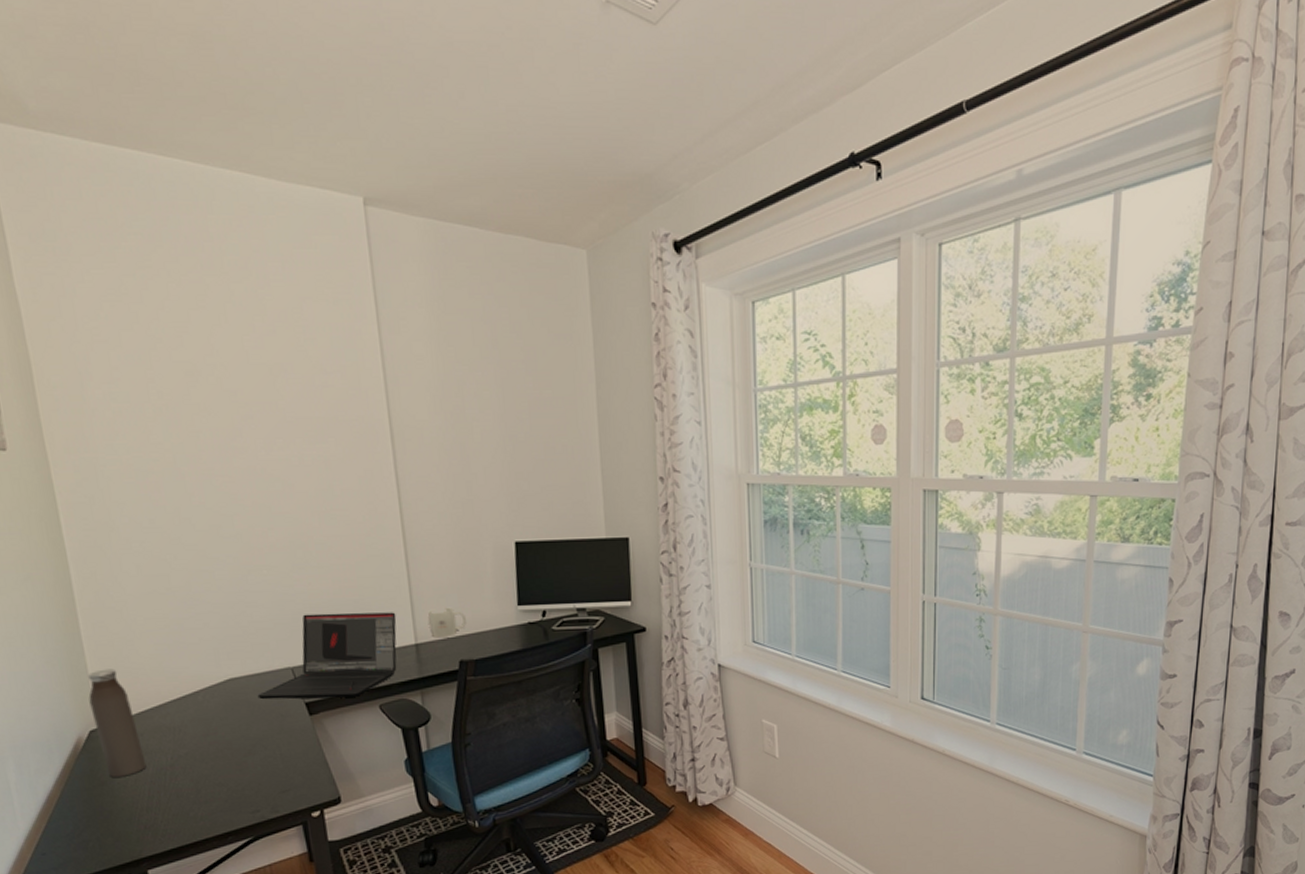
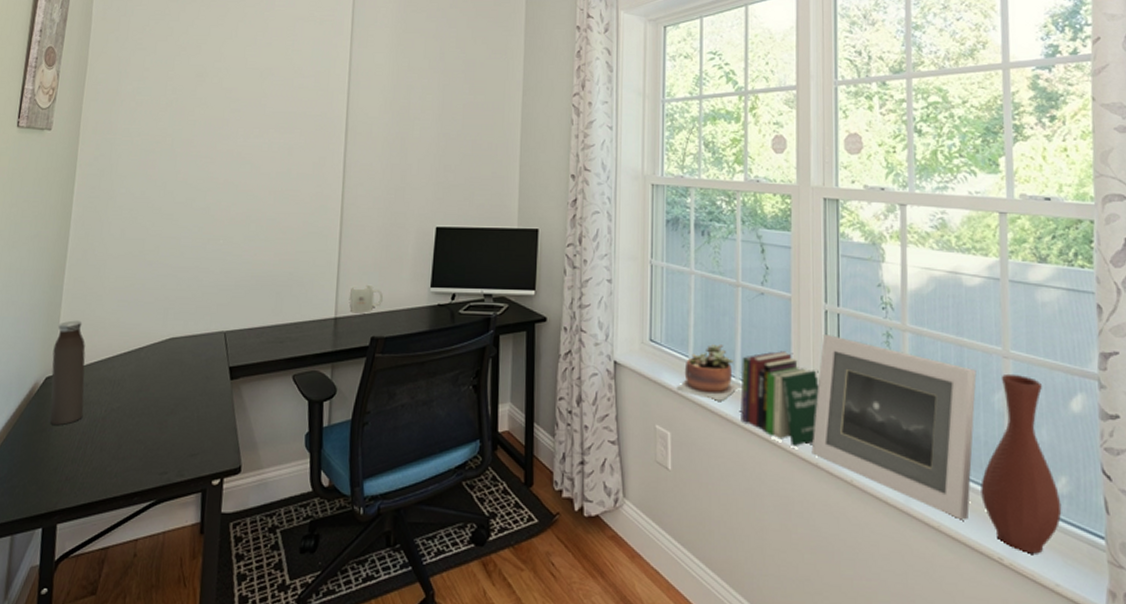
laptop: present [257,612,397,700] -> none [190,282,323,365]
succulent plant: none [780,641,841,693] -> present [676,344,739,401]
books: none [841,642,917,728] -> present [739,351,820,448]
picture frame: none [908,623,1058,774] -> present [811,335,977,520]
vase: none [1055,646,1121,795] -> present [980,373,1062,554]

